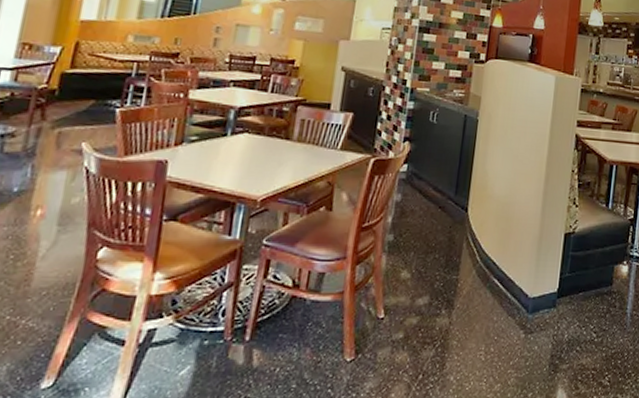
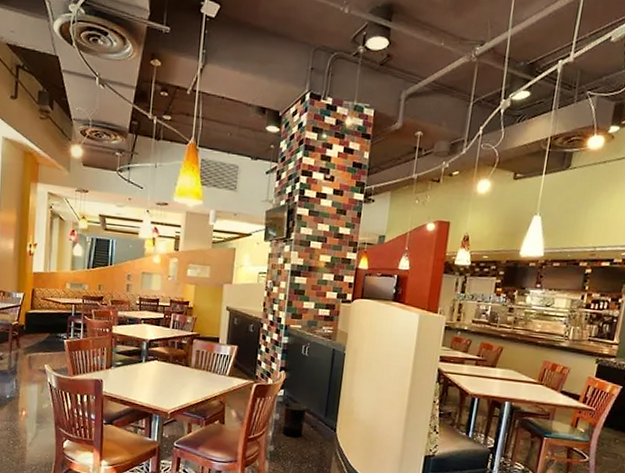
waste bin: none [404,178,435,222] -> present [282,402,307,438]

